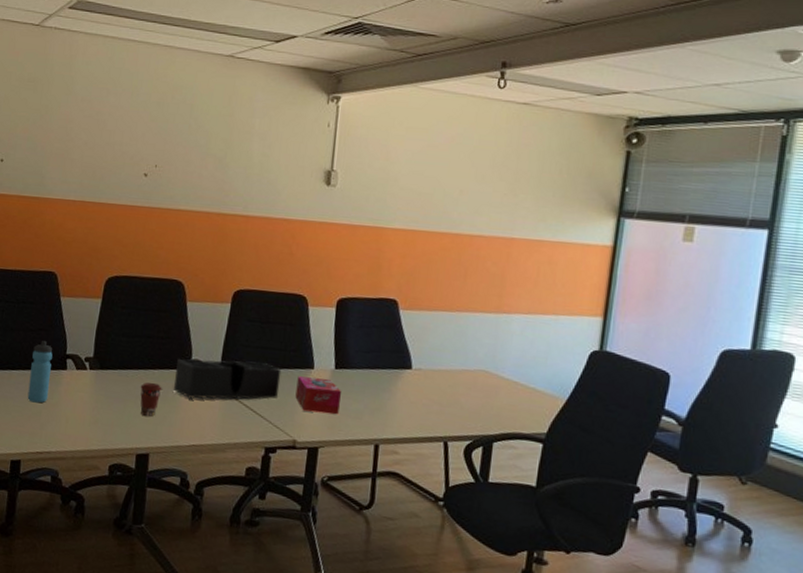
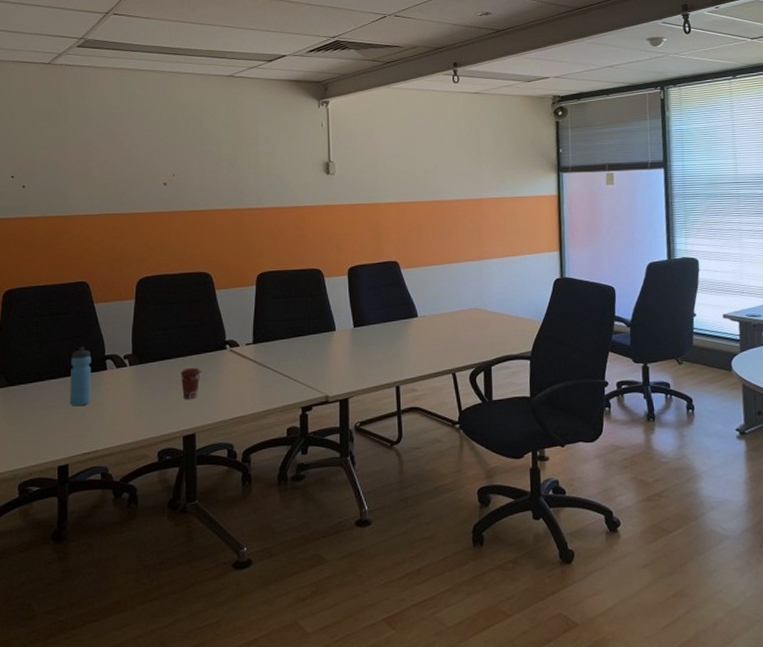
desk organizer: present [174,358,282,400] -> none [212,333,308,376]
tissue box: present [295,376,341,415] -> none [322,338,362,368]

